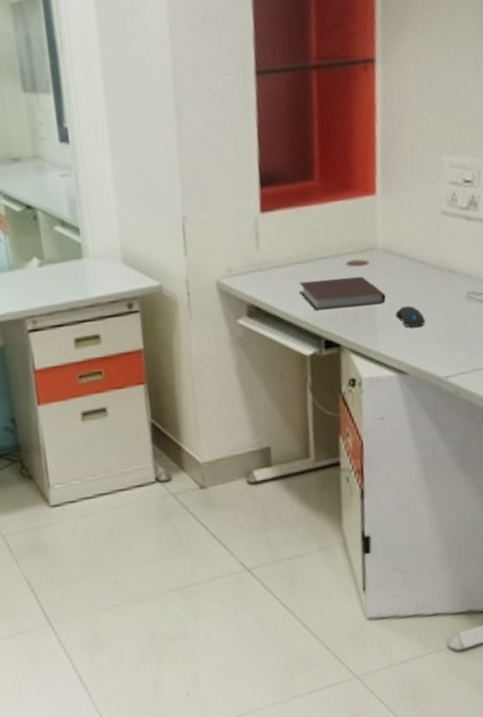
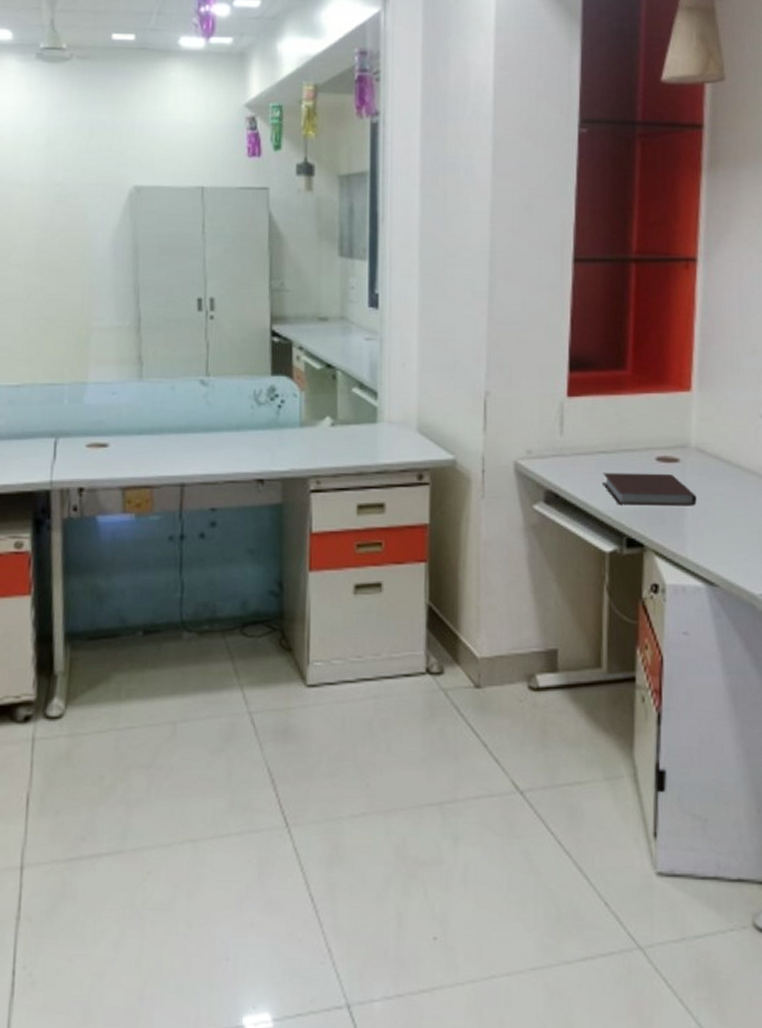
computer mouse: present [395,305,425,328] -> none [707,511,740,536]

